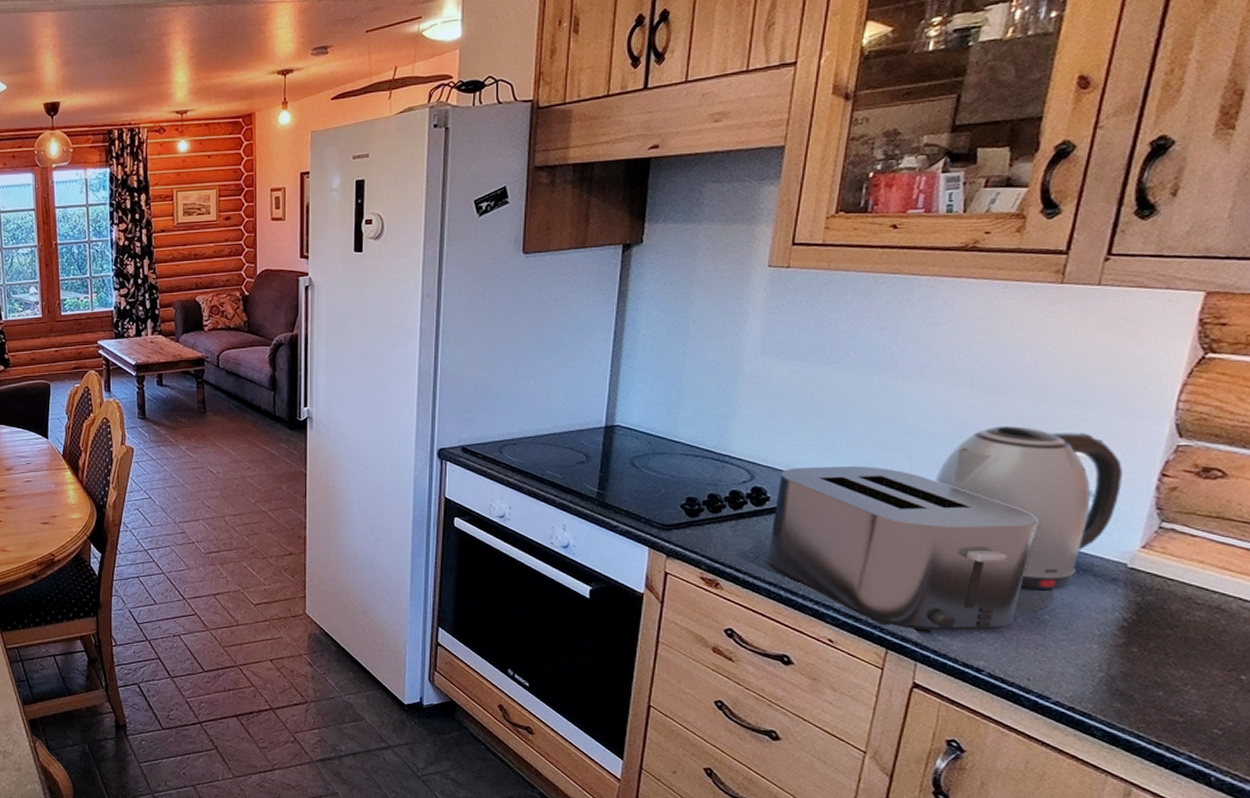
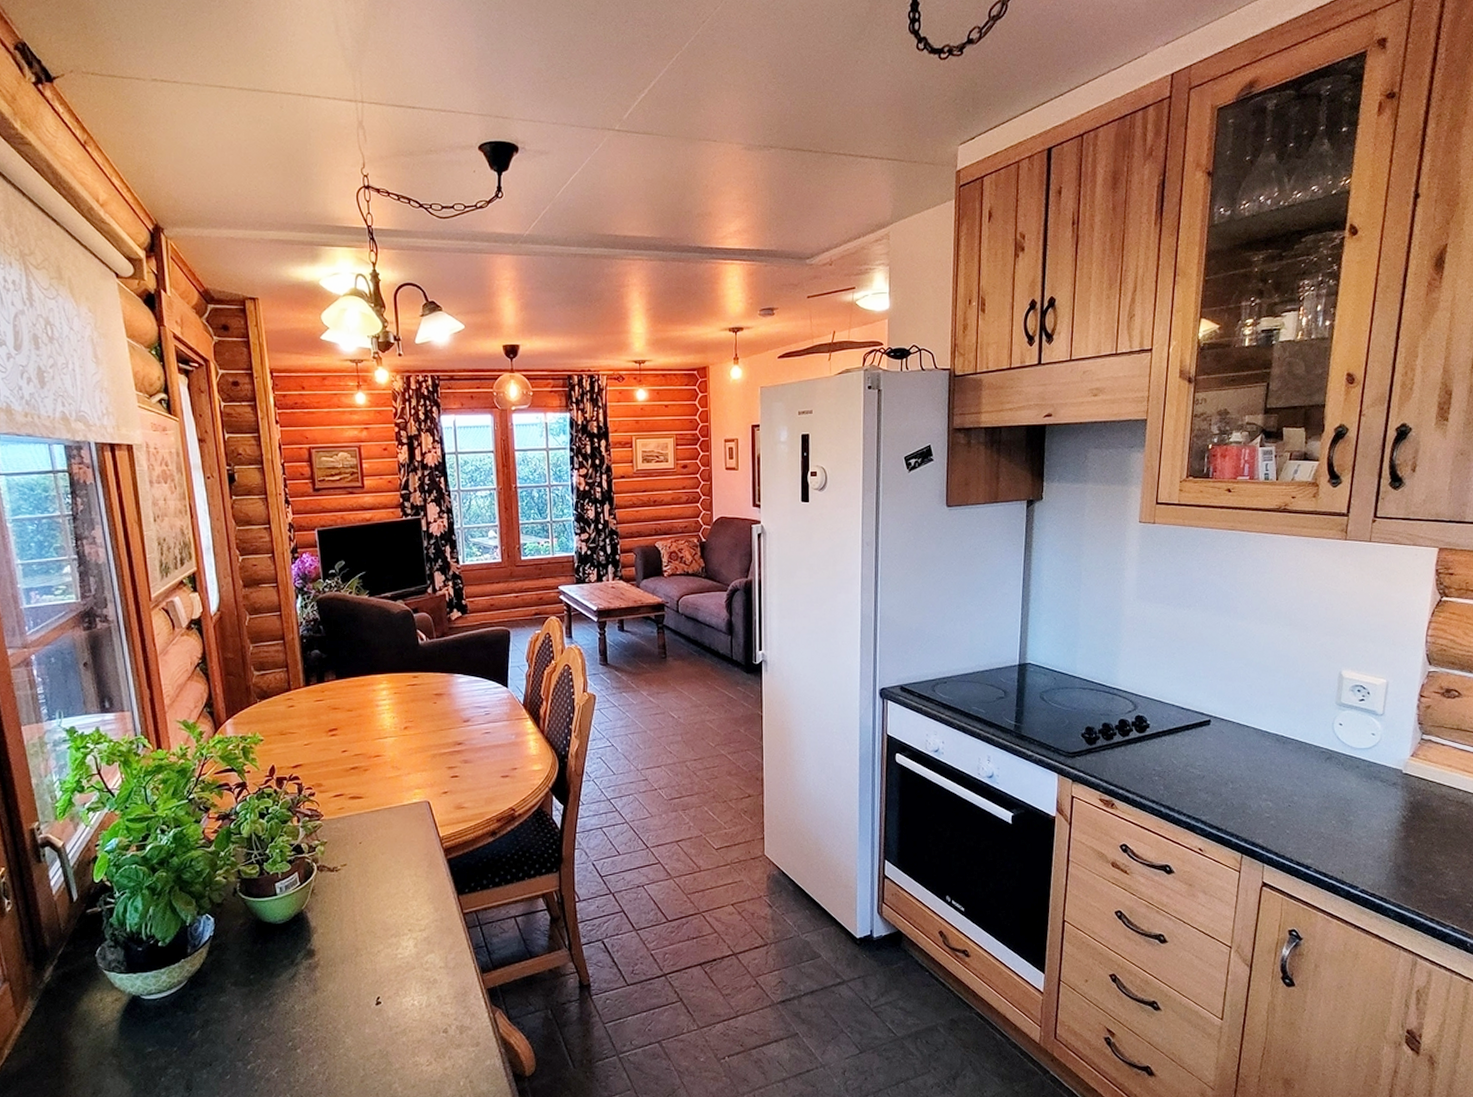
toaster: present [766,466,1037,631] -> none [1149,695,1341,836]
kettle: present [934,426,1122,591] -> none [1268,658,1395,796]

